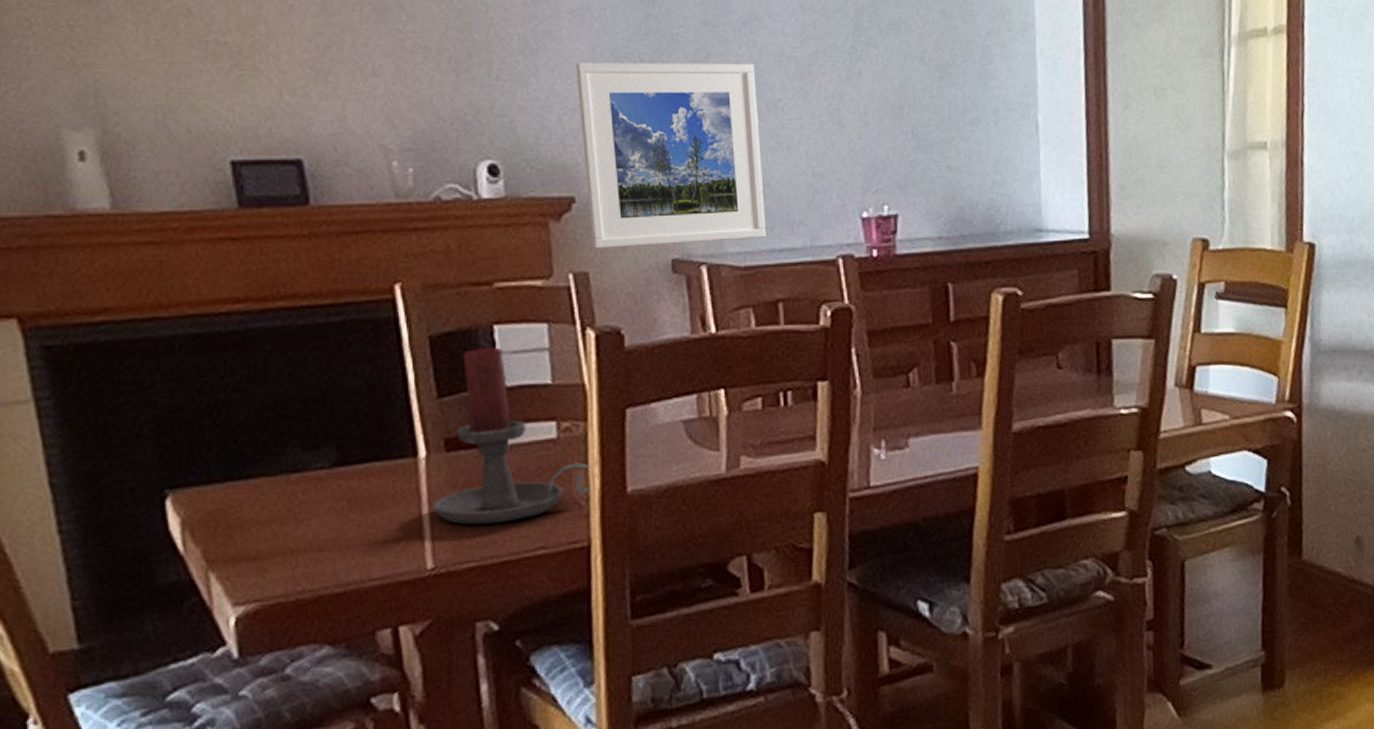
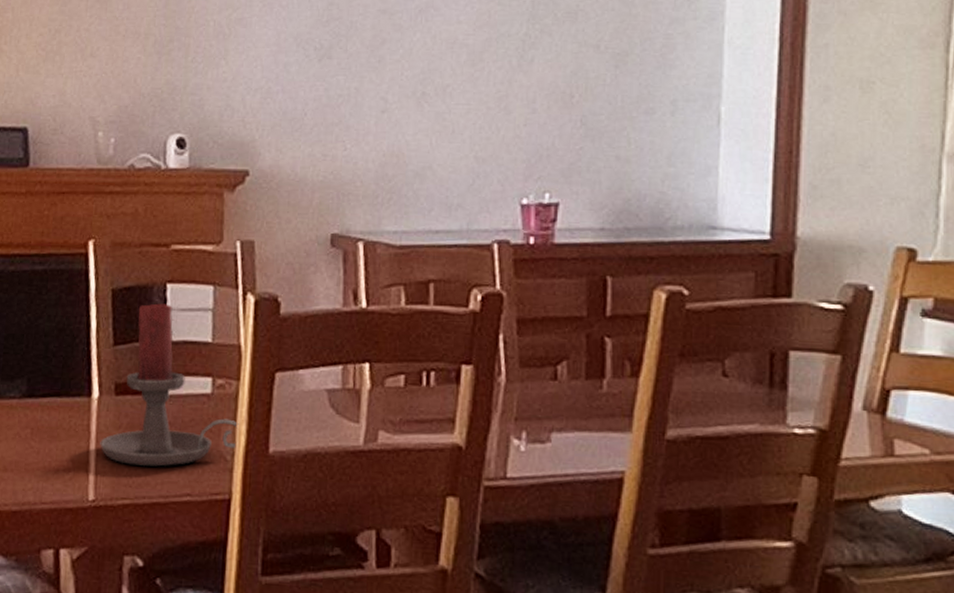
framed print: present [576,63,767,249] -> none [260,47,427,220]

